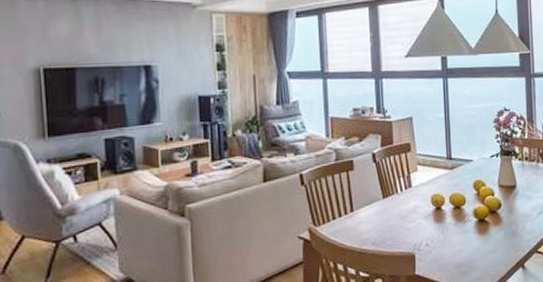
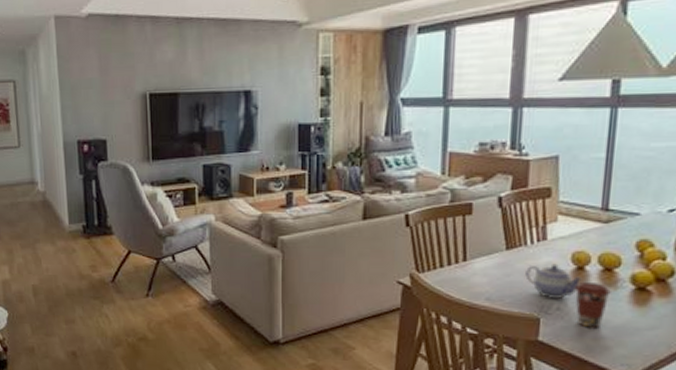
teapot: none [400,206,442,237] -> present [525,263,584,299]
coffee cup: none [436,218,462,258] -> present [574,281,611,328]

